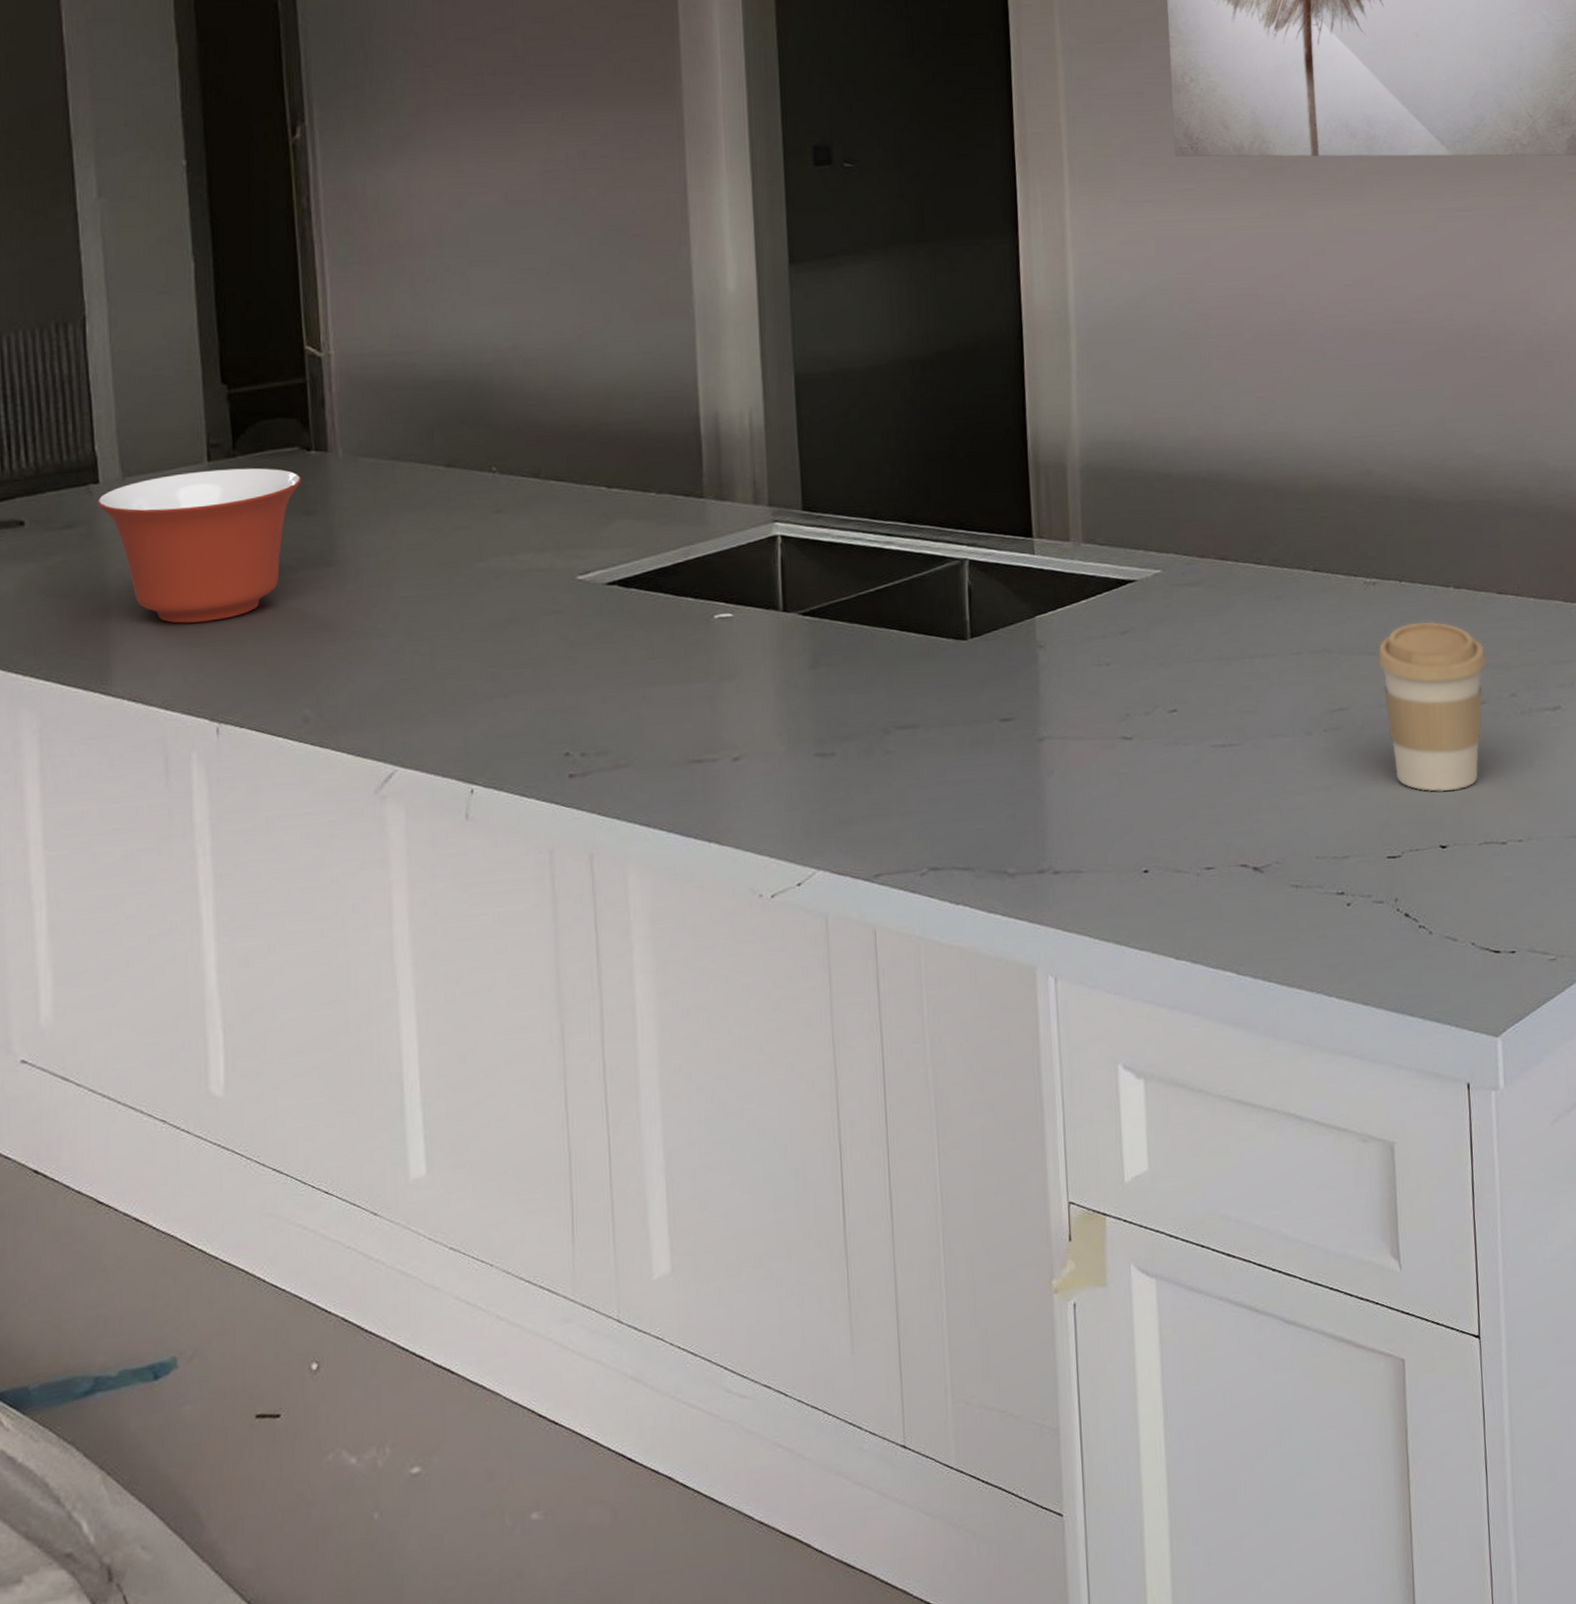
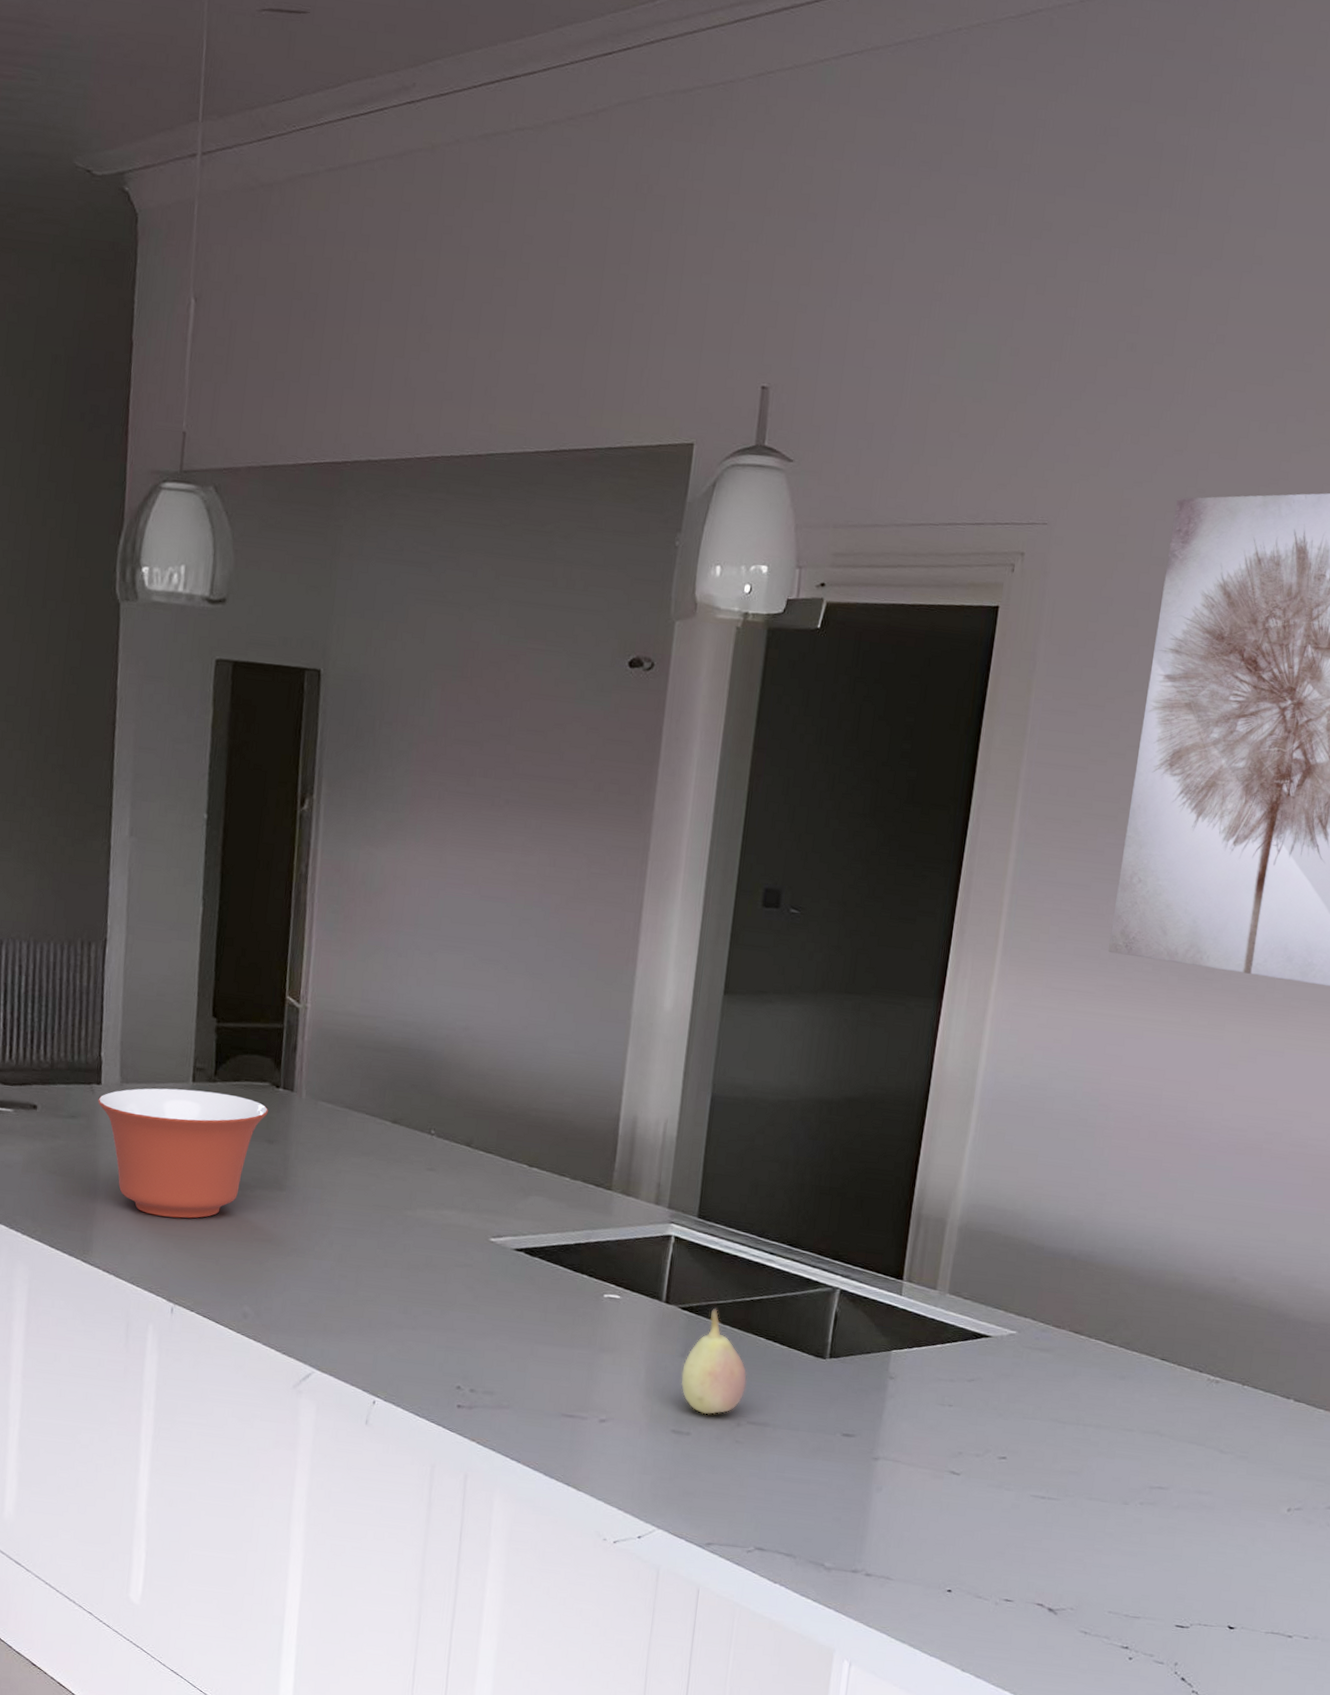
fruit: none [814,606,887,729] -> present [680,1307,747,1415]
coffee cup: present [1377,621,1487,792] -> none [1199,1424,1311,1582]

